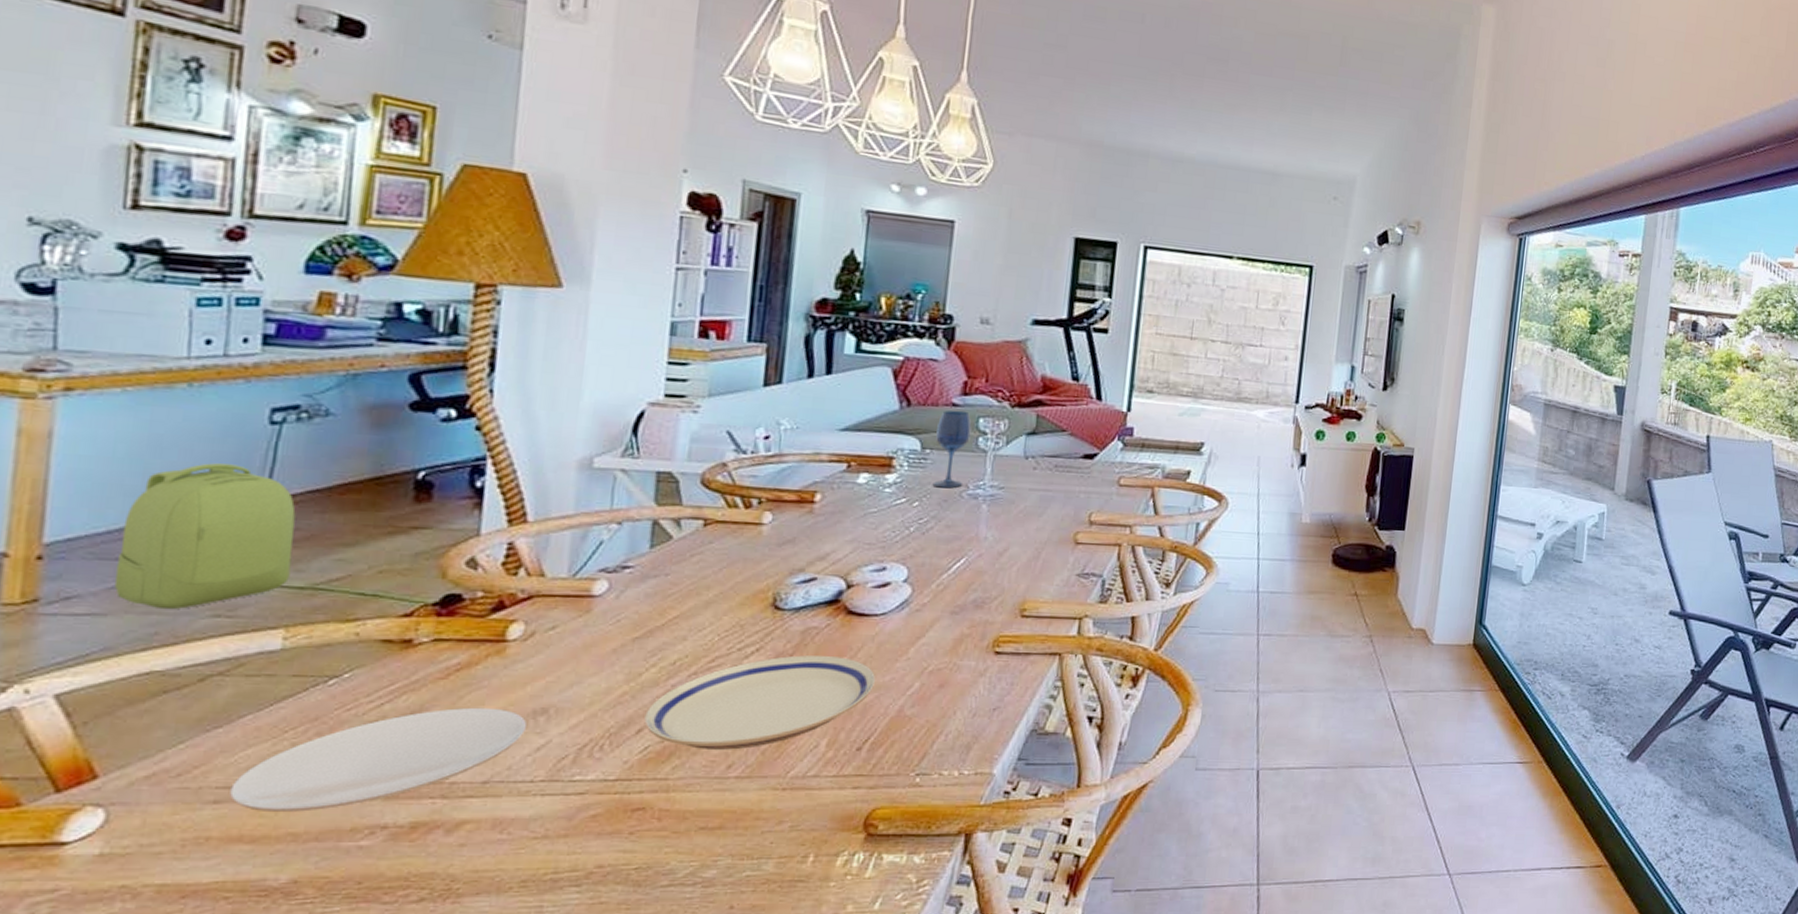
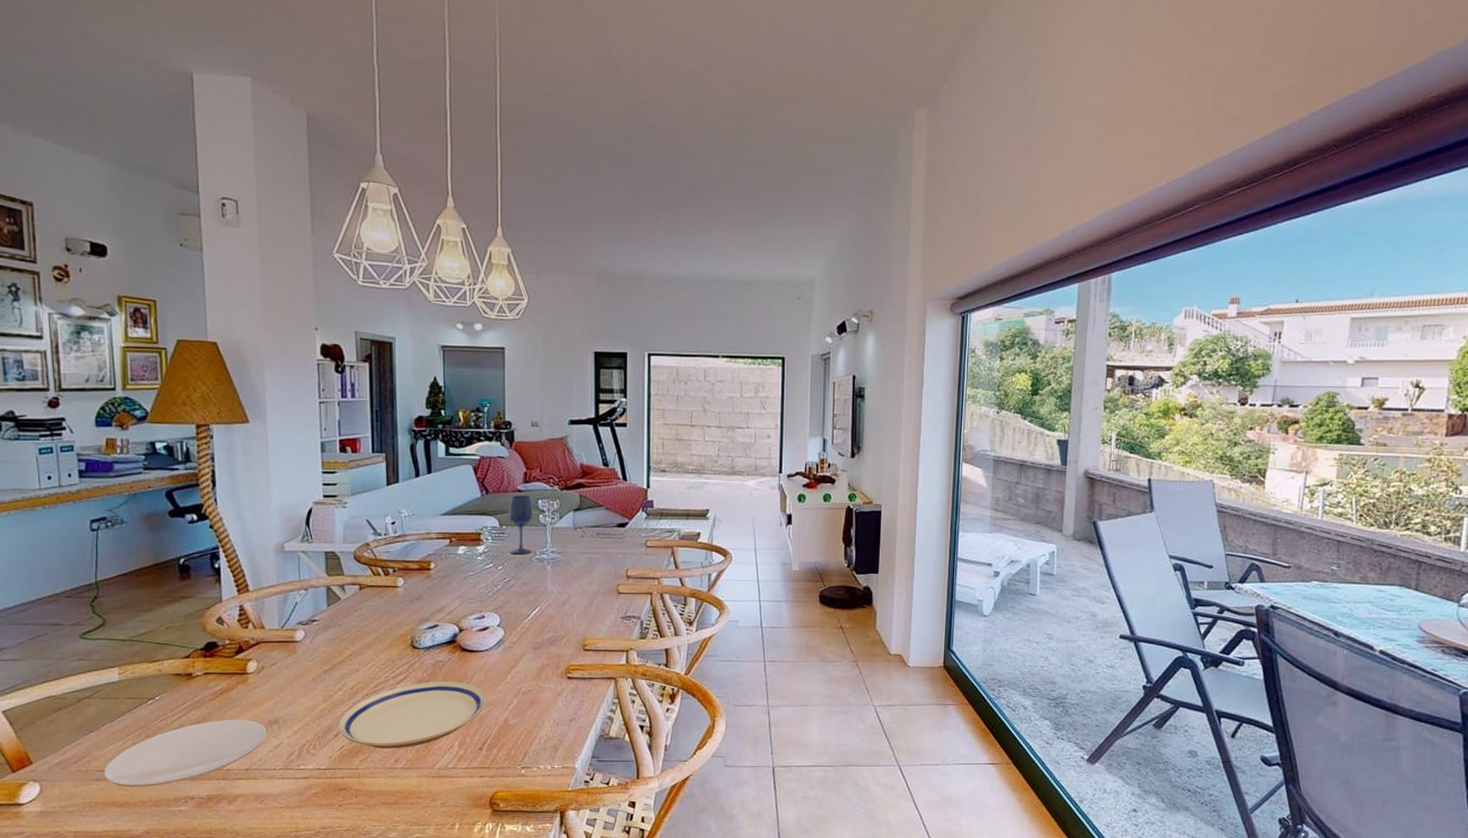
backpack: present [114,463,296,610] -> none [22,559,116,656]

